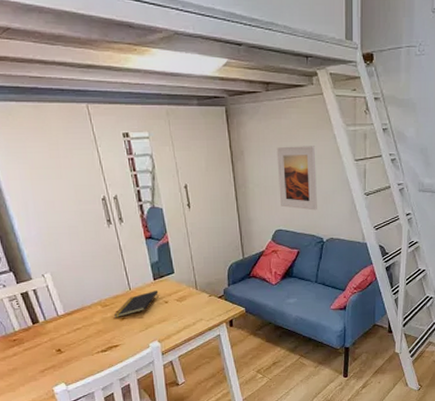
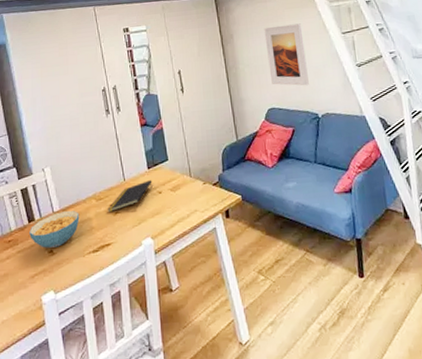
cereal bowl: none [34,314,86,347] -> present [29,210,80,248]

